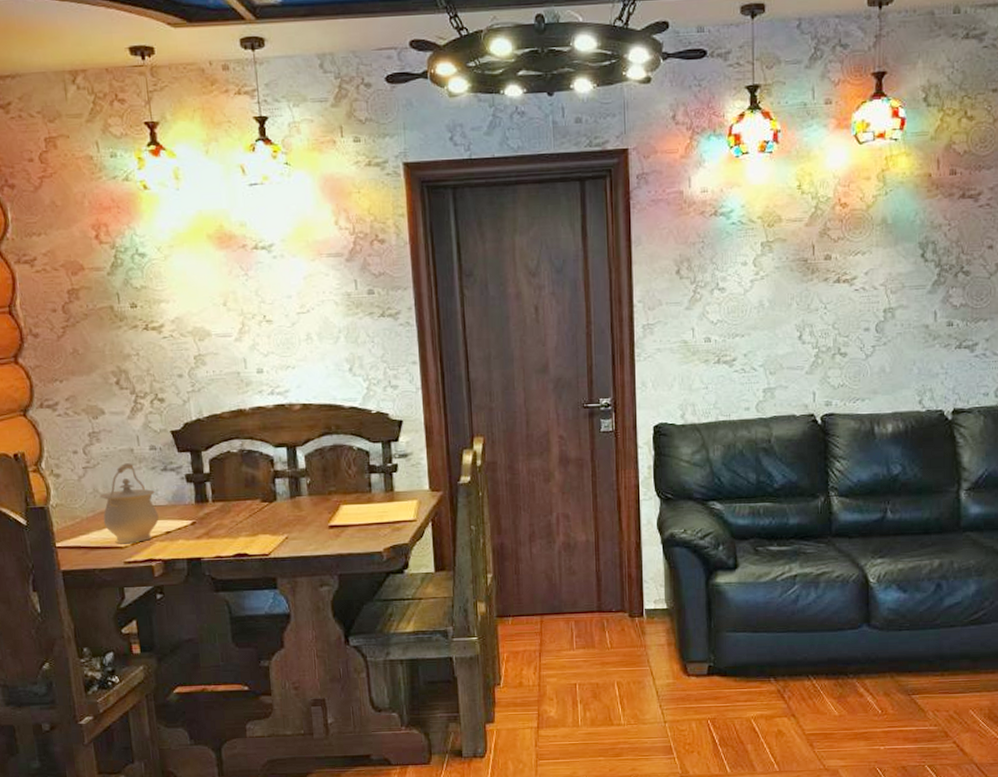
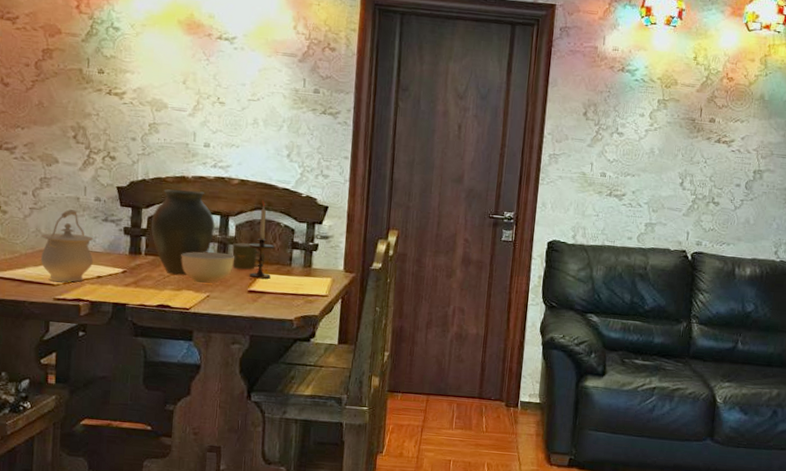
vase: none [213,423,283,520] -> present [151,189,215,276]
bowl: none [251,488,310,525] -> present [181,251,235,284]
mug: none [305,474,343,505] -> present [232,242,265,271]
candlestick: none [322,422,351,512] -> present [249,199,275,279]

